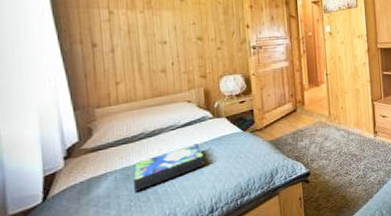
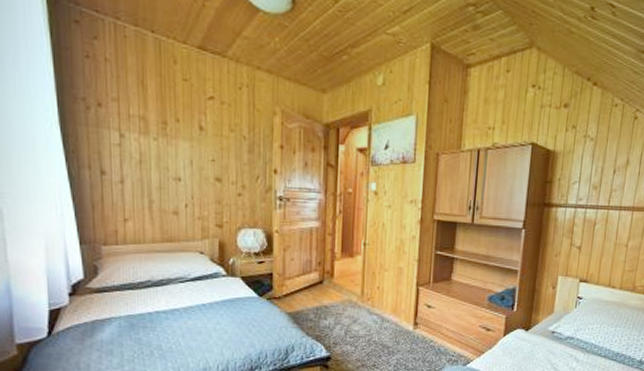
book: present [132,144,205,192] -> none [137,302,214,343]

